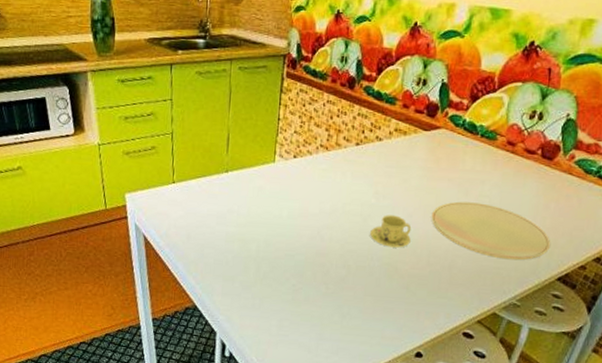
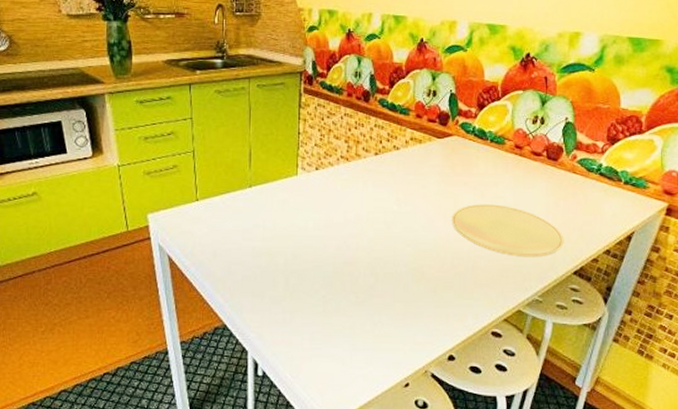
cup and saucer: present [370,215,412,248] -> none [395,221,434,252]

